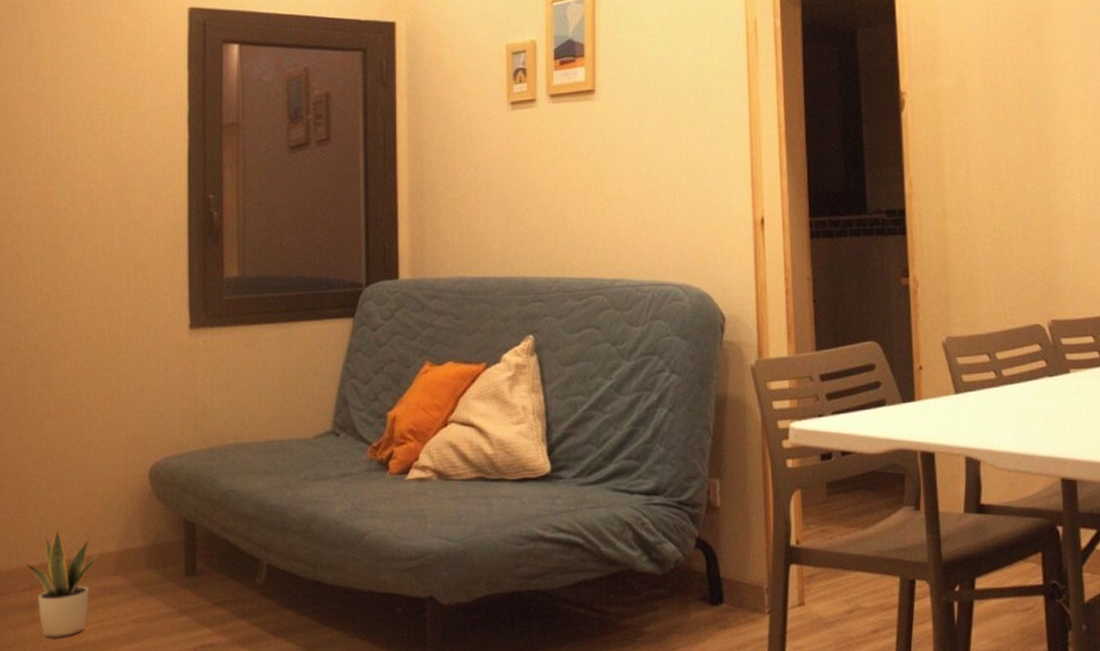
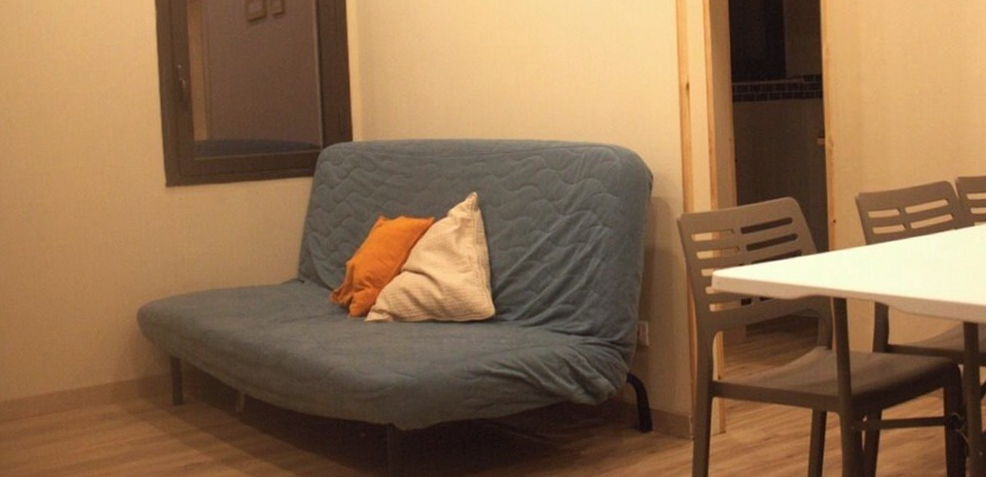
potted plant: present [25,528,104,637] -> none [33,363,102,456]

